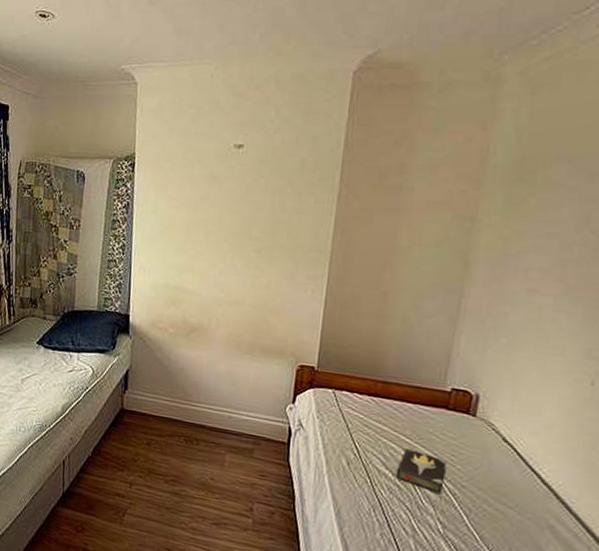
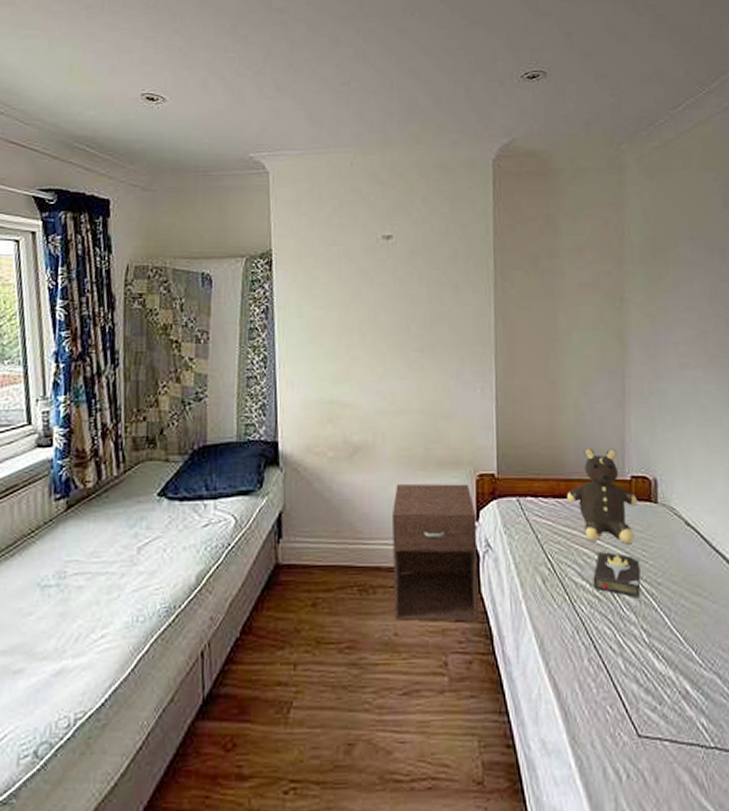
nightstand: none [213,363,293,484] -> present [393,484,479,622]
teddy bear: none [381,356,455,448] -> present [566,447,638,545]

